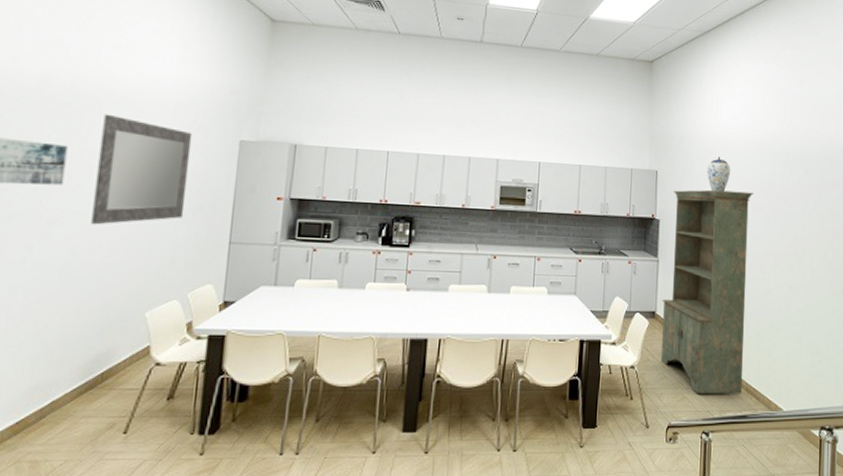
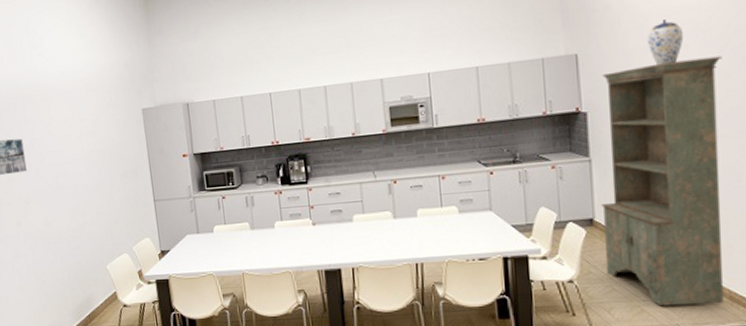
mirror: present [91,114,193,225] -> none [39,106,115,200]

